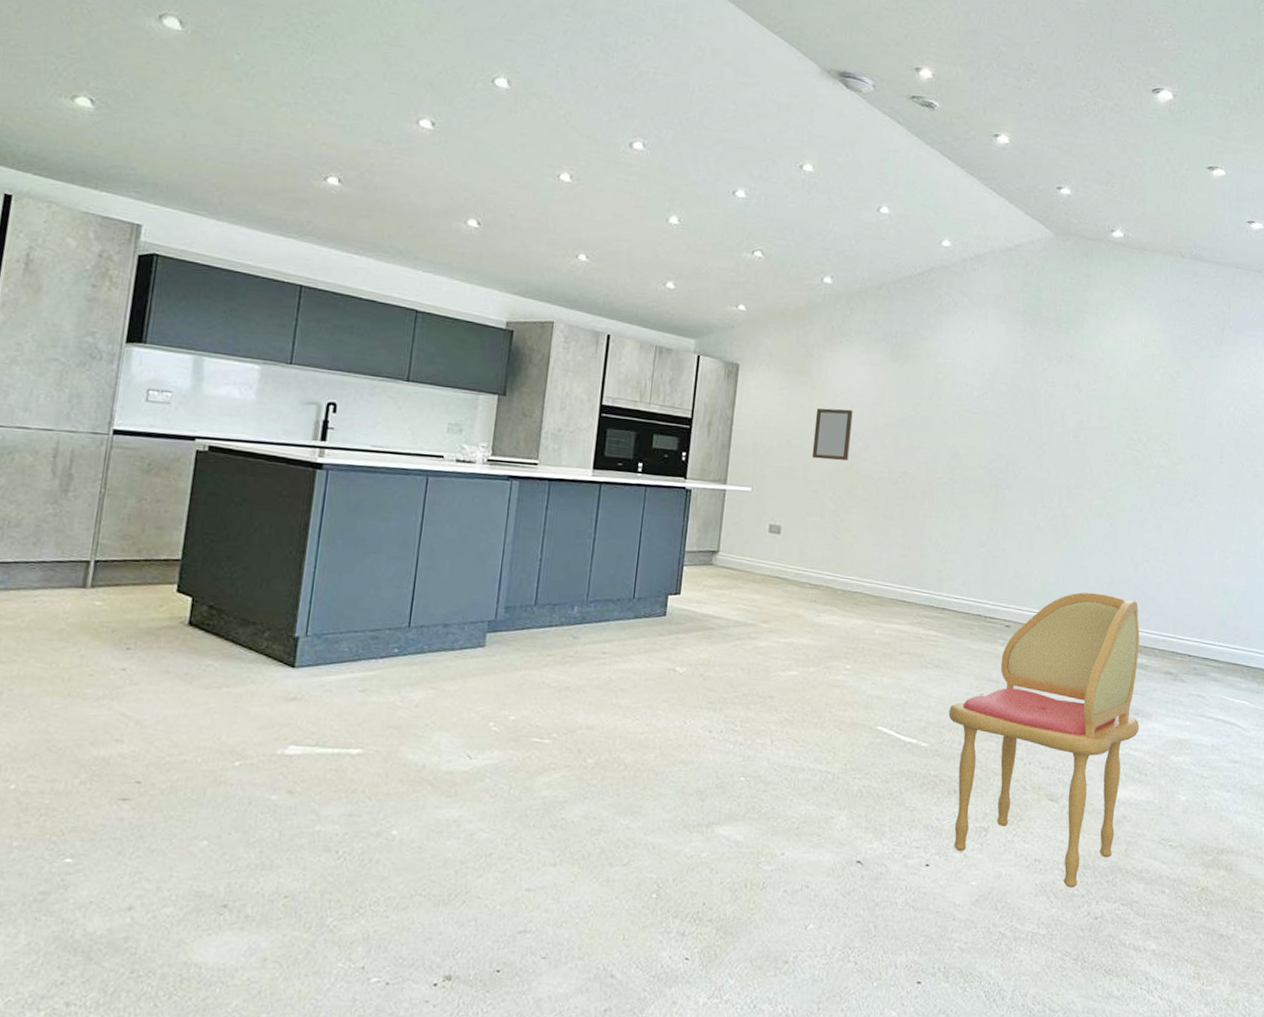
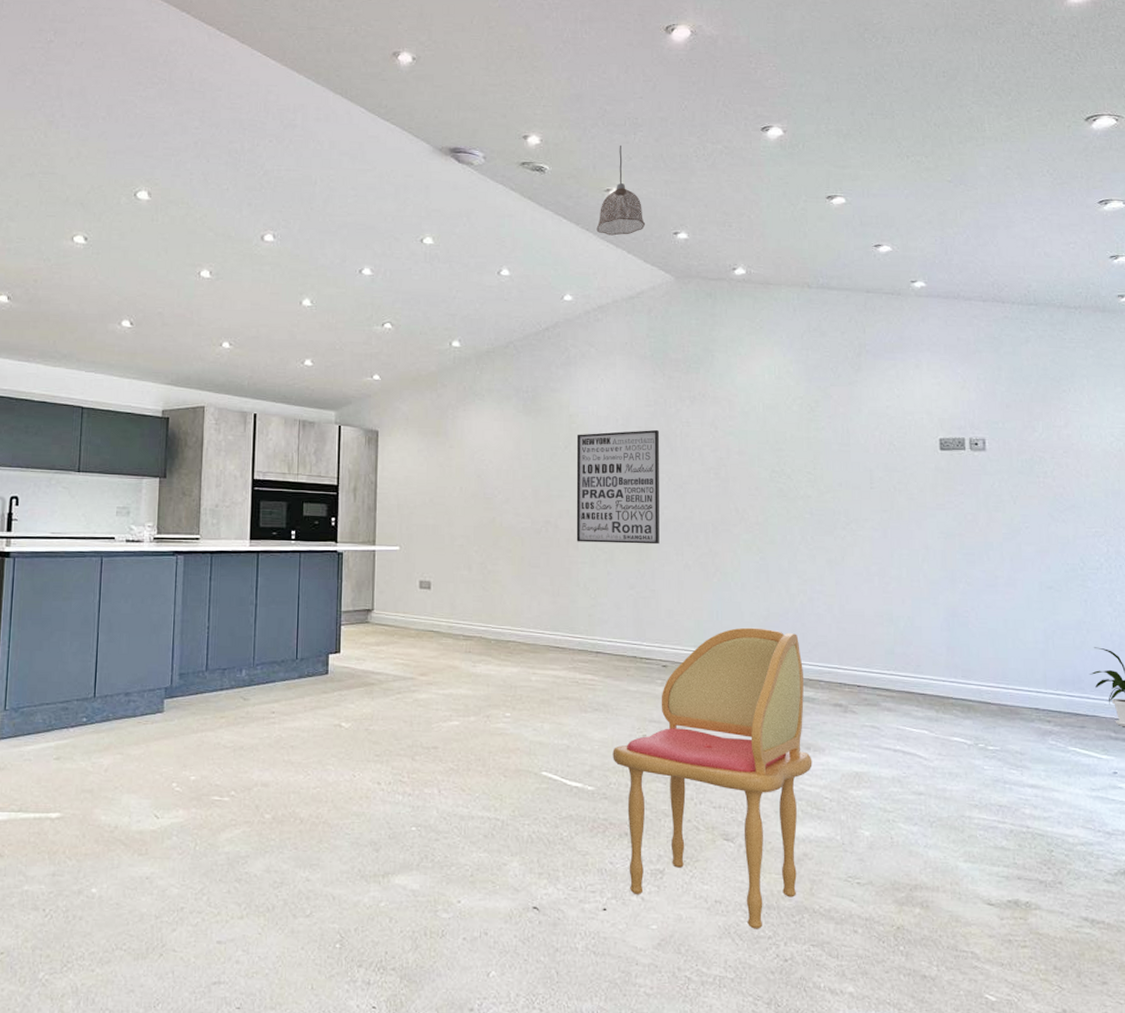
home mirror: present [812,408,853,461] -> none [455,465,491,515]
wall art: none [932,385,1025,504] -> present [576,429,660,545]
pendant lamp: none [981,89,1031,184] -> present [596,145,646,236]

